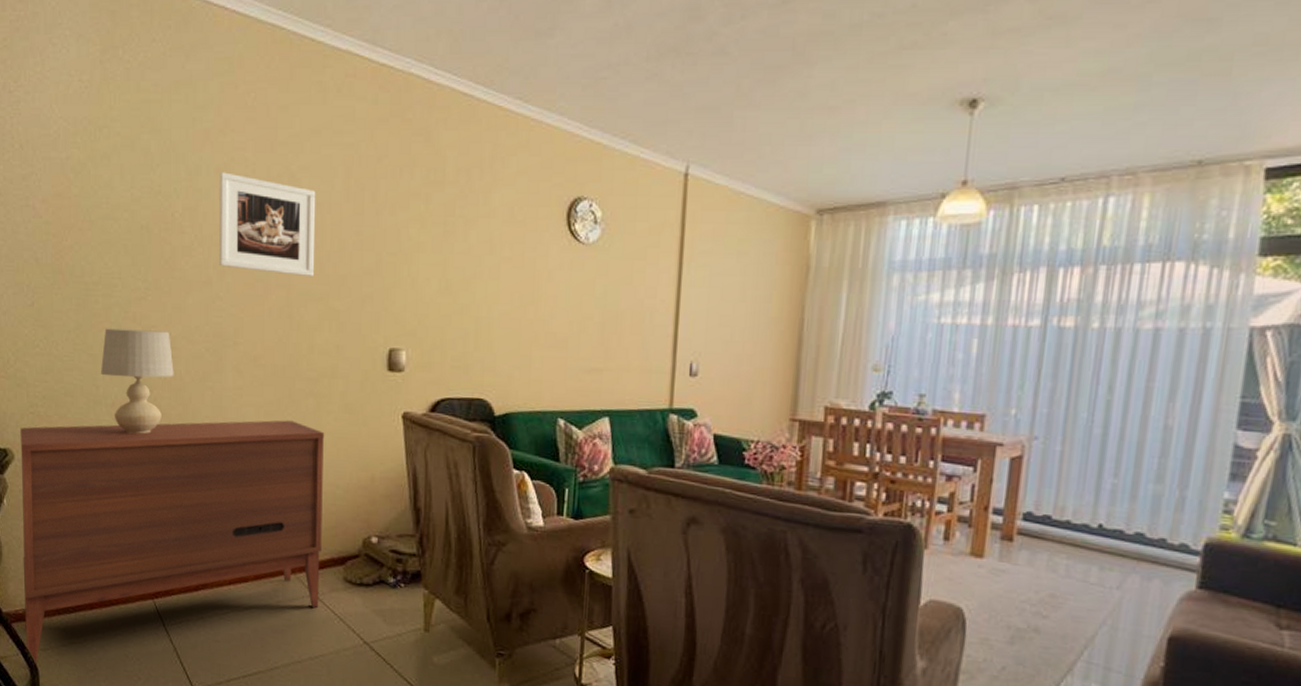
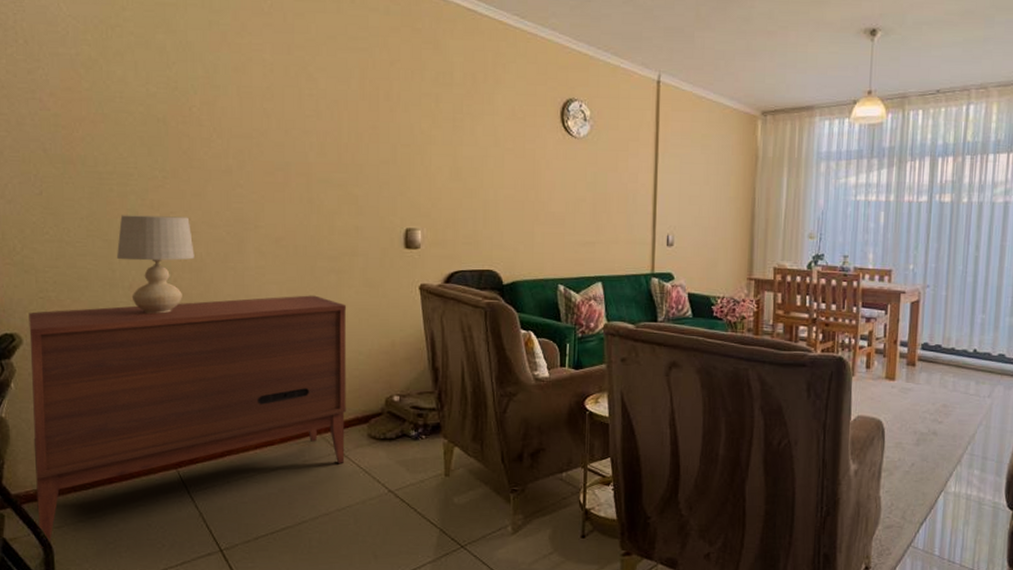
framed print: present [219,172,315,276] -> none [238,71,332,165]

